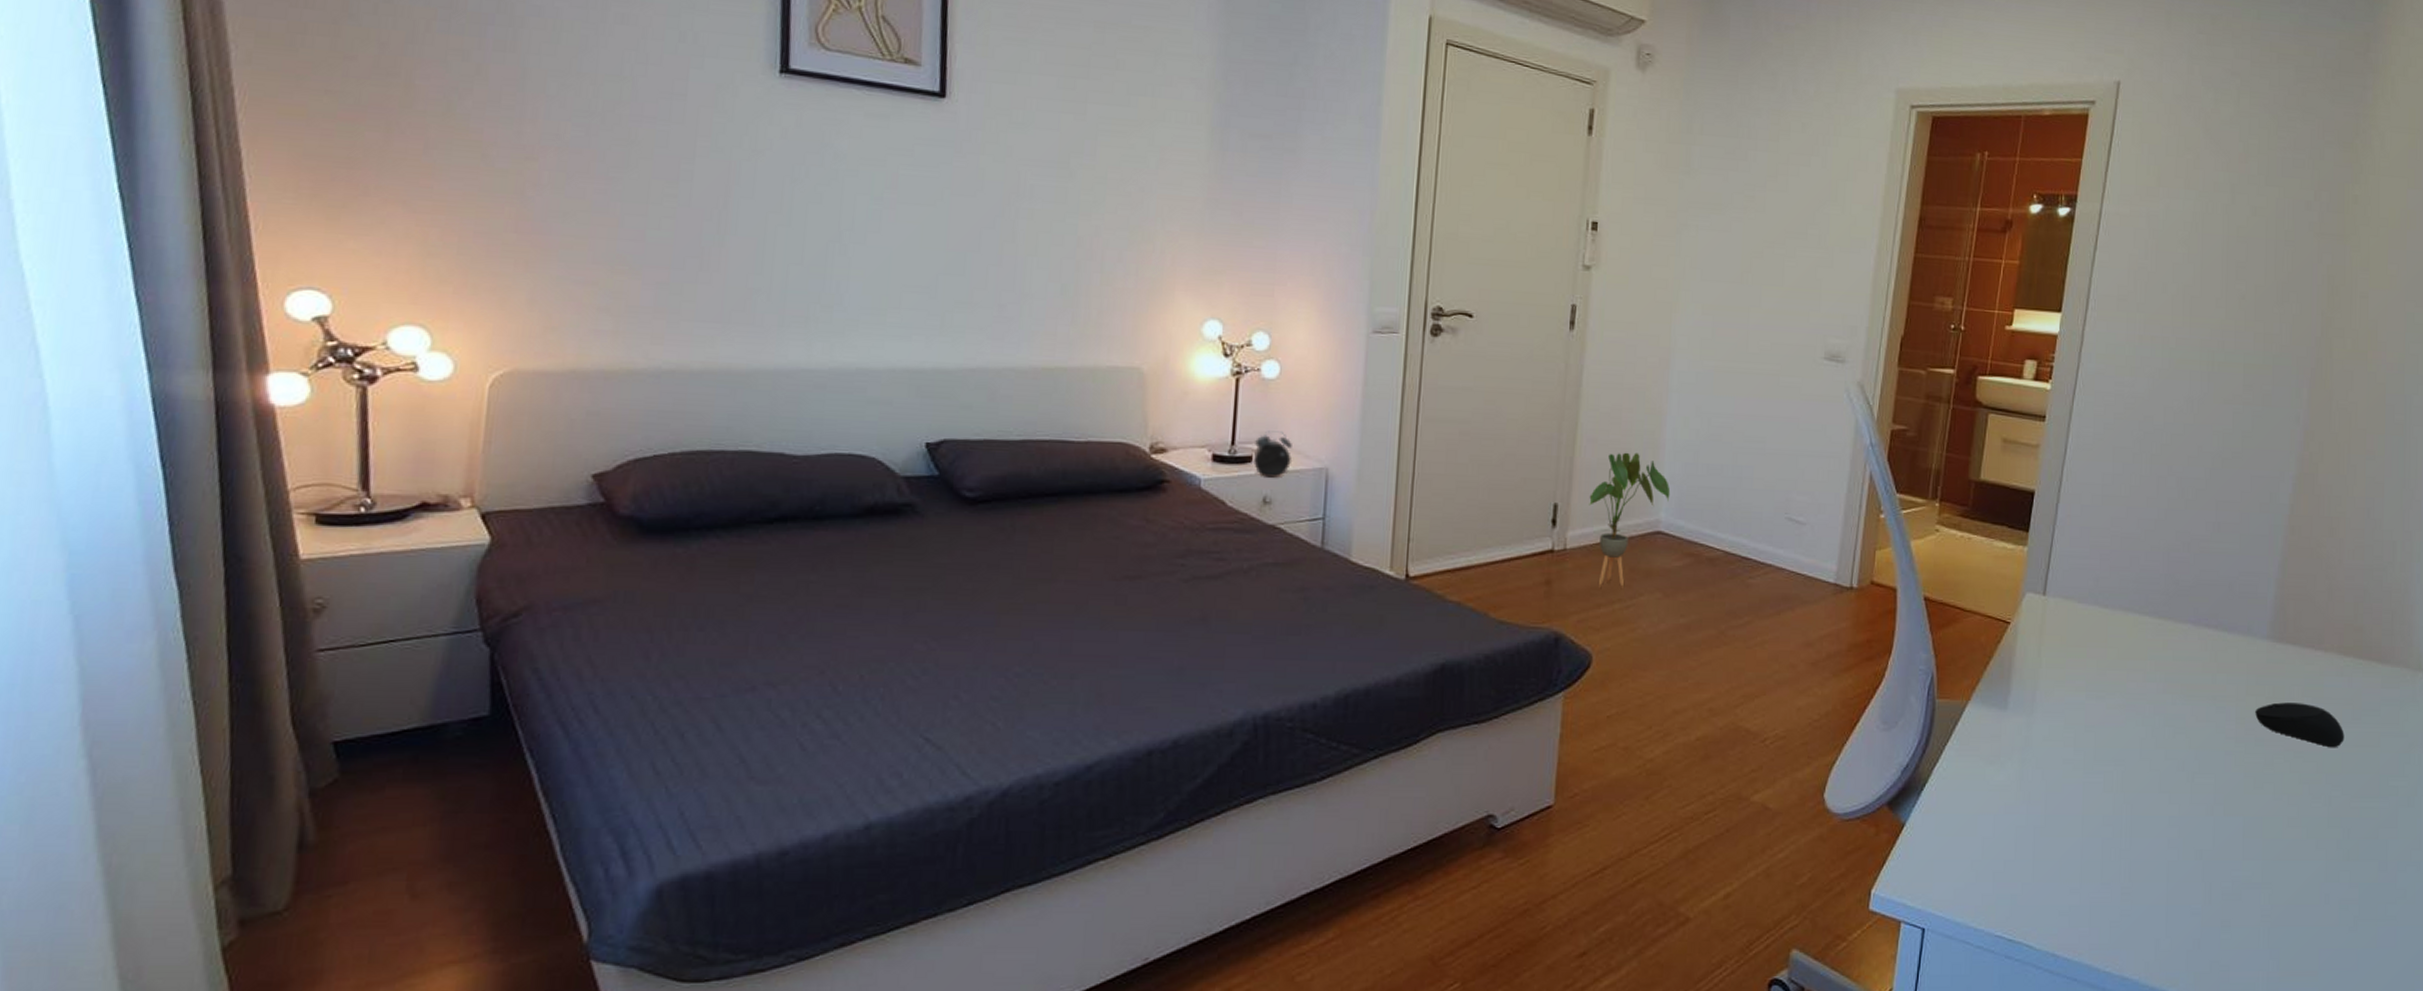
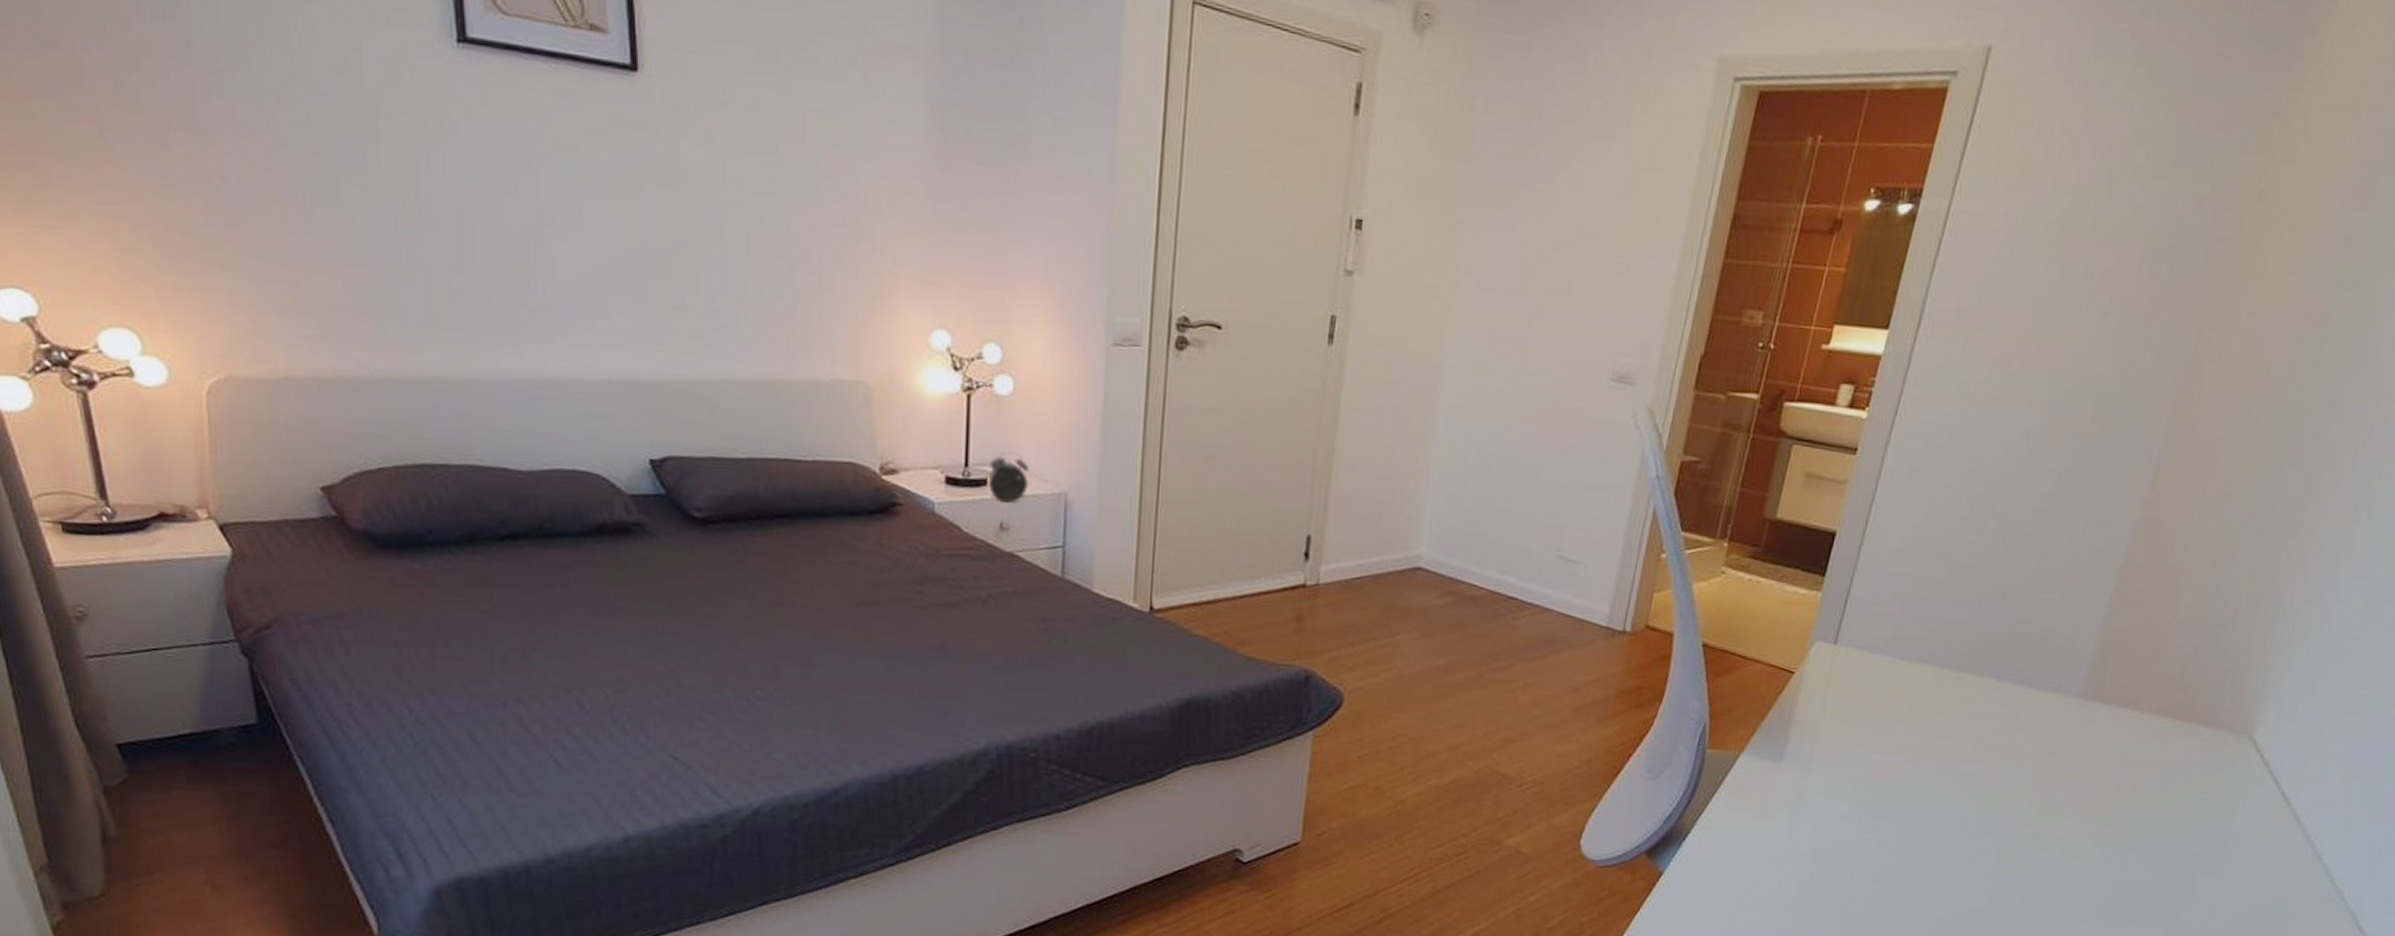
house plant: present [1589,452,1671,590] -> none [1344,481,1433,628]
computer mouse: present [2255,702,2344,747] -> none [2053,763,2150,811]

